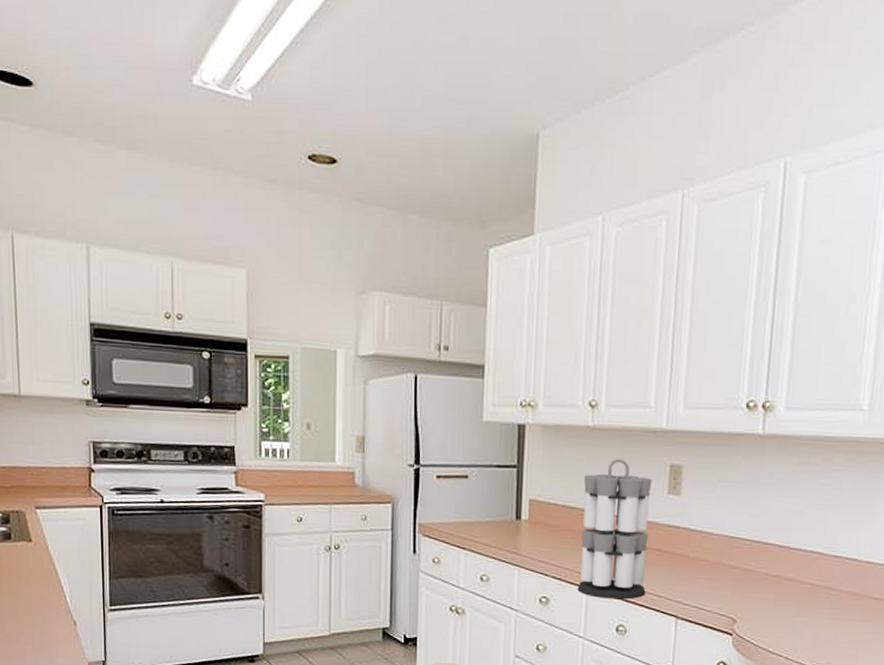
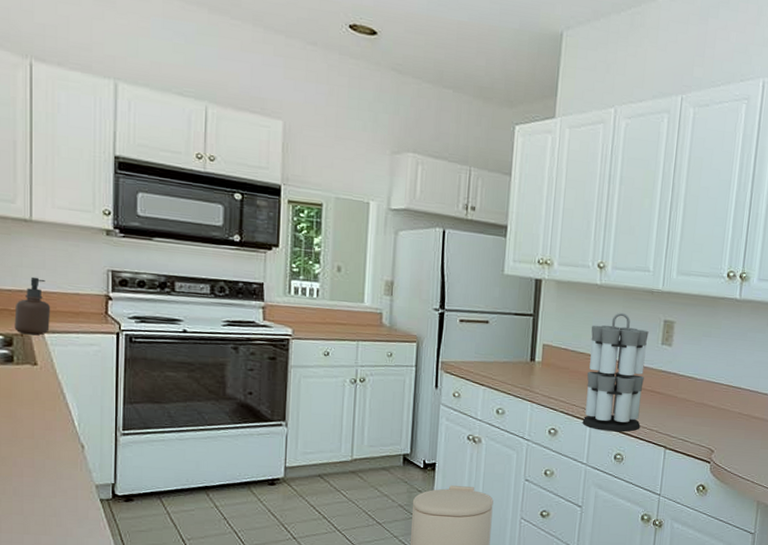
soap dispenser: none [10,452,41,511] -> present [14,276,51,335]

